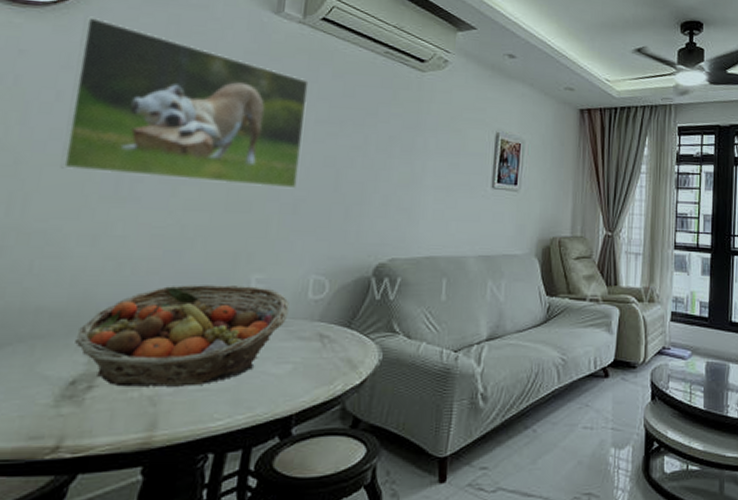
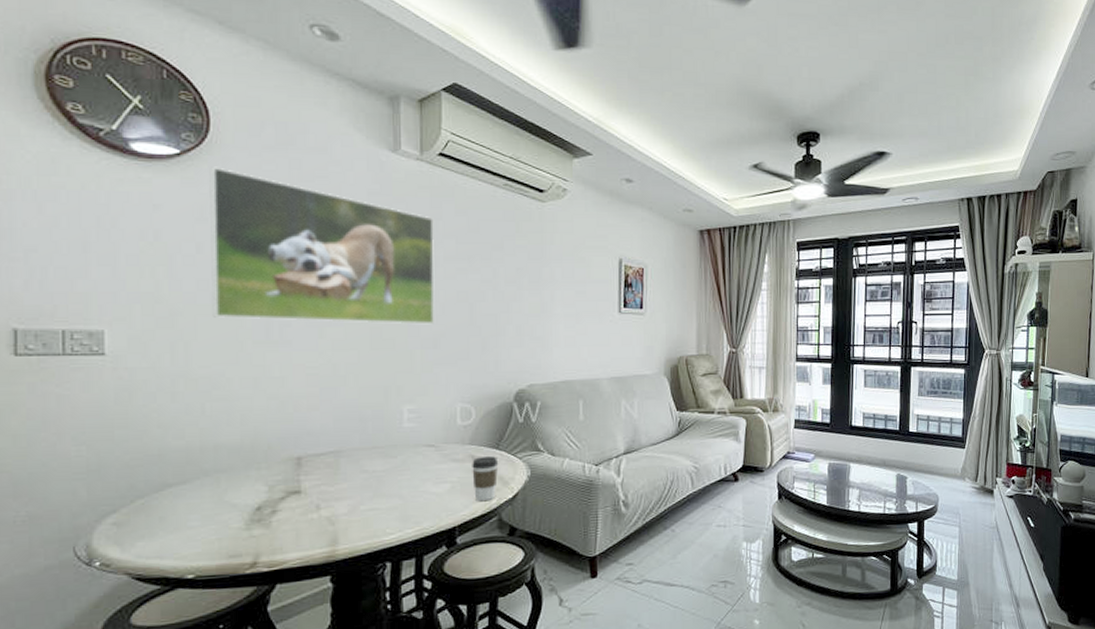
fruit basket: present [75,285,289,387] -> none [254,416,441,510]
coffee cup: none [318,336,349,387] -> present [472,456,499,502]

